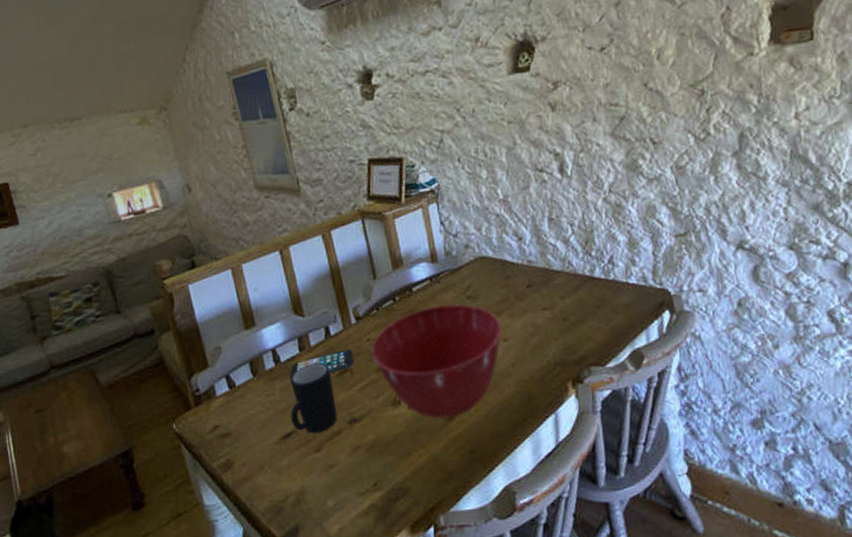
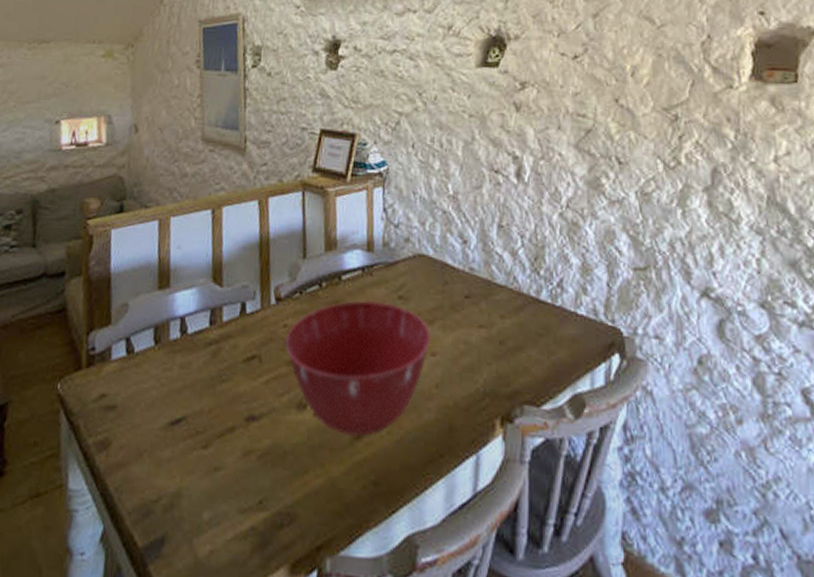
smartphone: present [289,349,354,381] -> none [192,332,266,358]
mug: present [289,362,338,434] -> none [184,341,238,426]

